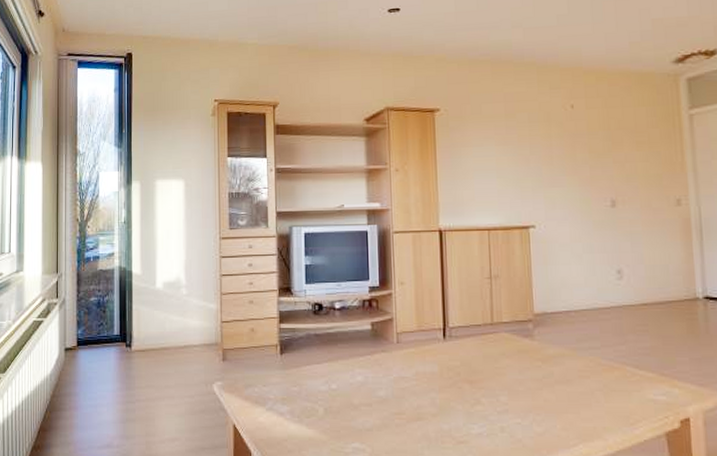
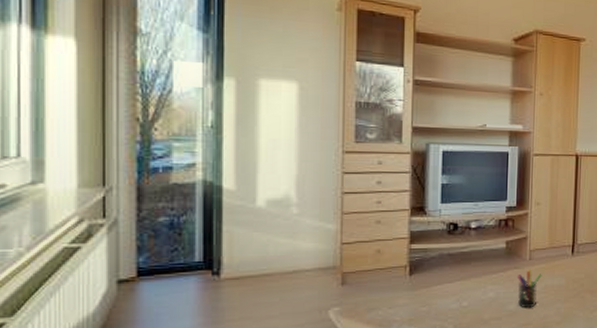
pen holder: none [386,353,412,395] -> present [518,269,542,307]

